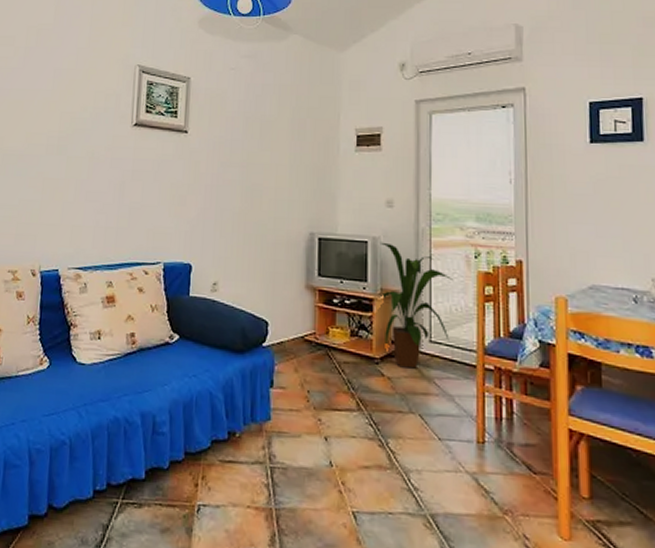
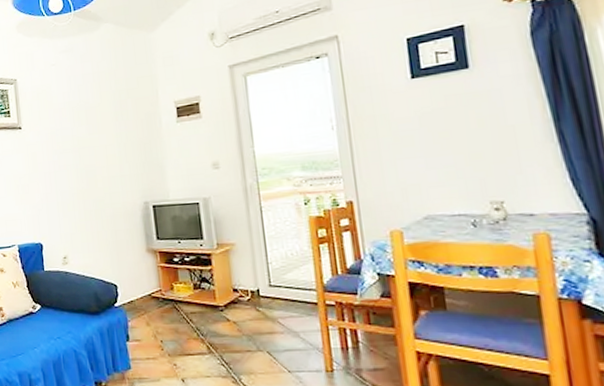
house plant: present [380,242,454,369] -> none [211,201,289,312]

